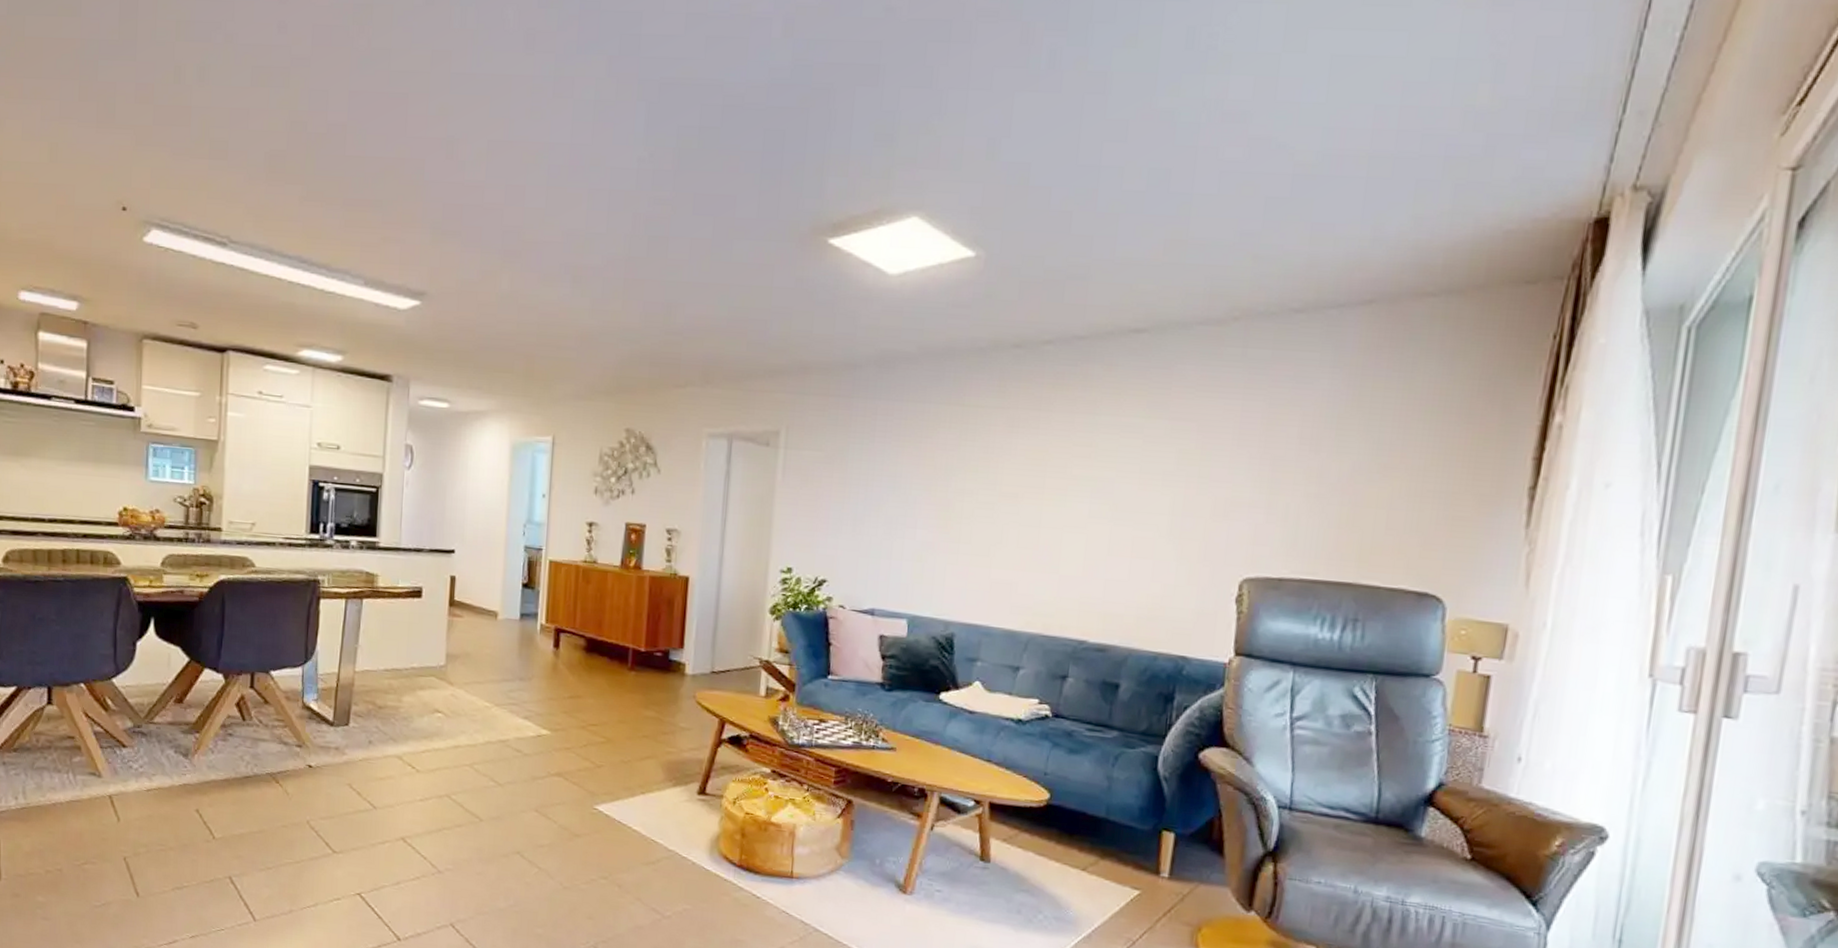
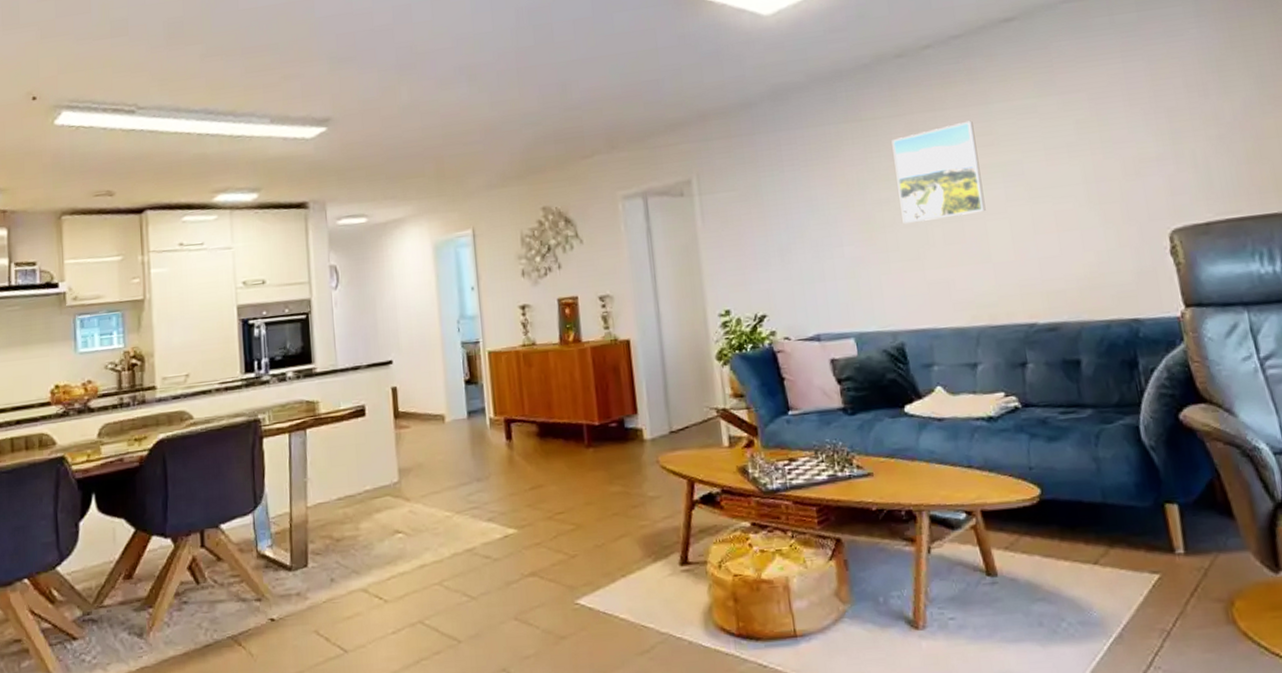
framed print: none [981,428,1075,523] -> present [891,120,986,223]

